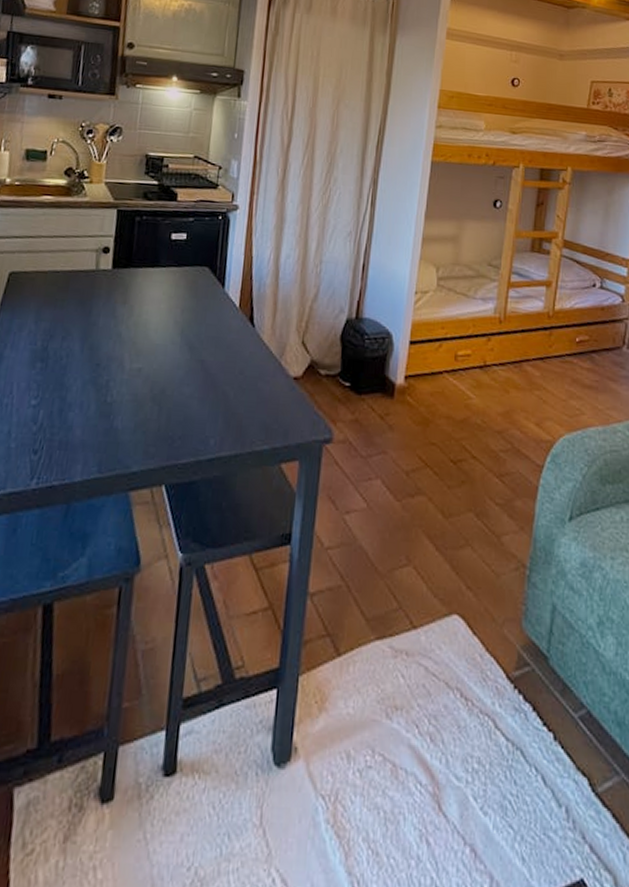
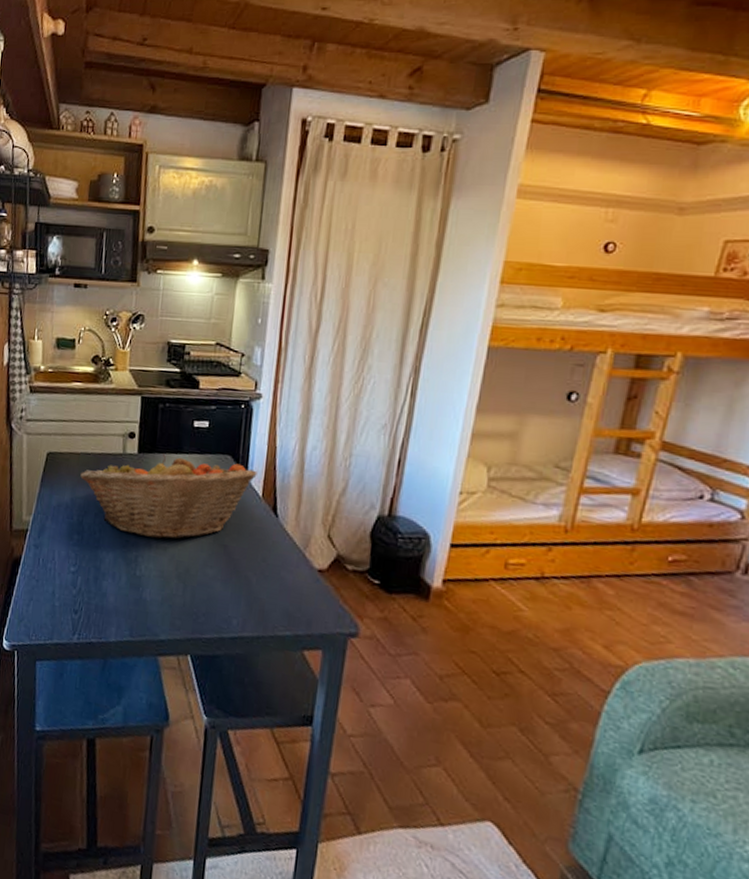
fruit basket: none [47,268,234,360] -> present [80,453,257,540]

